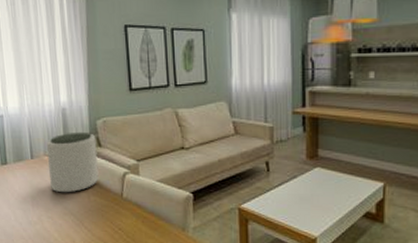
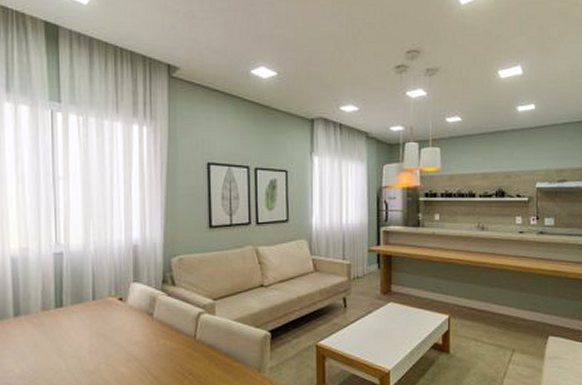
plant pot: present [46,131,99,193] -> none [112,270,170,337]

